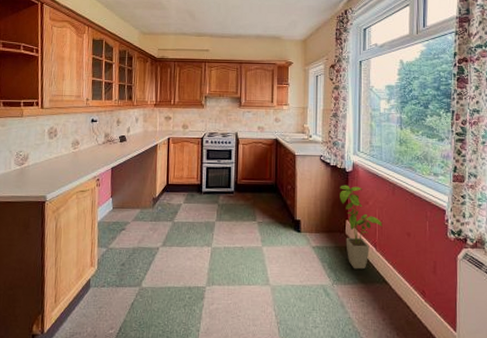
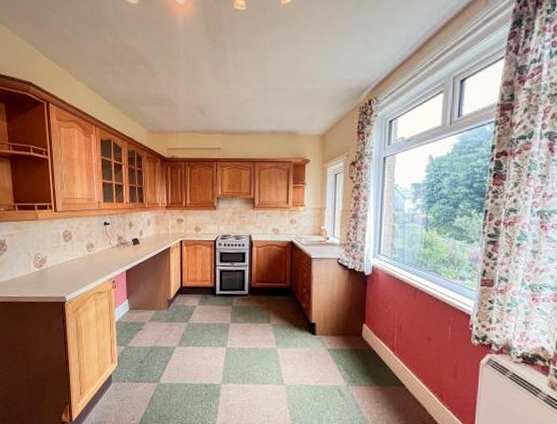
house plant: present [340,185,383,270] -> none [357,288,402,372]

